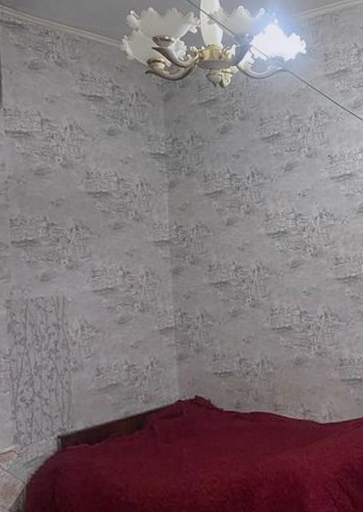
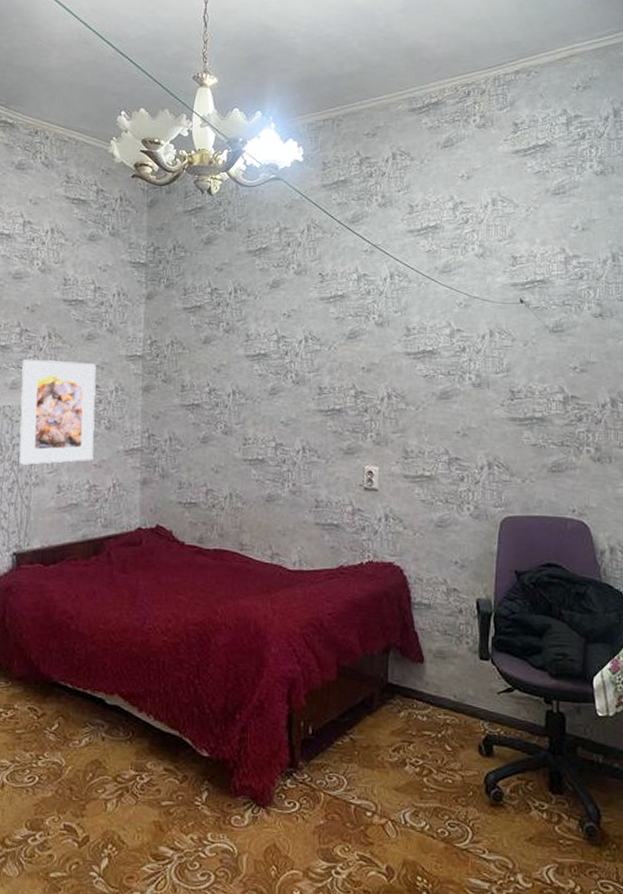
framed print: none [52,251,130,352] -> present [19,360,96,465]

